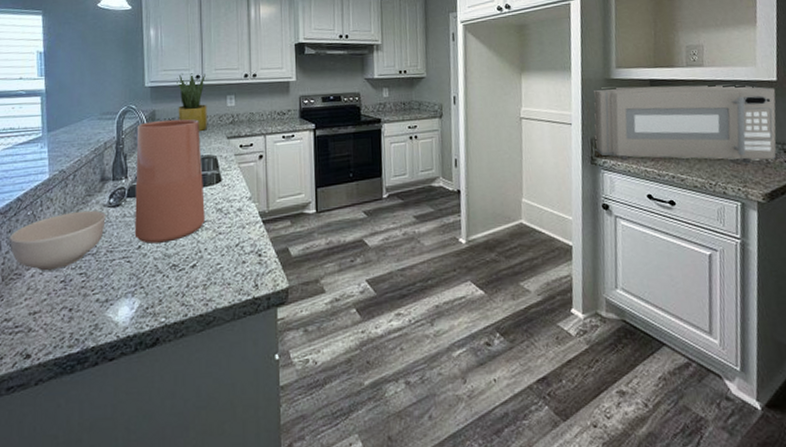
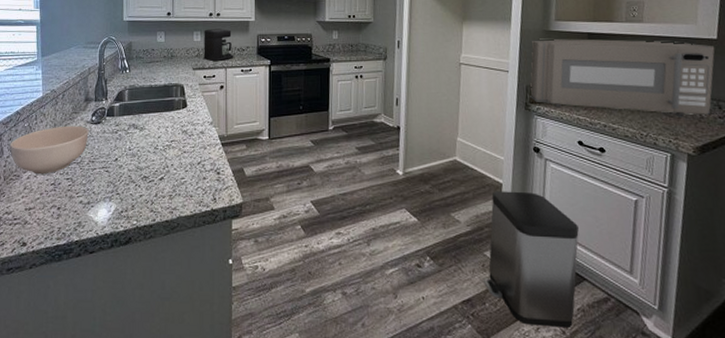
vase: present [134,119,205,244] -> none [112,50,172,157]
planter: present [177,73,207,132] -> none [151,10,176,63]
coffee maker: none [239,91,274,129] -> present [204,28,234,62]
pedal bin: none [557,253,656,401] -> present [482,191,579,327]

